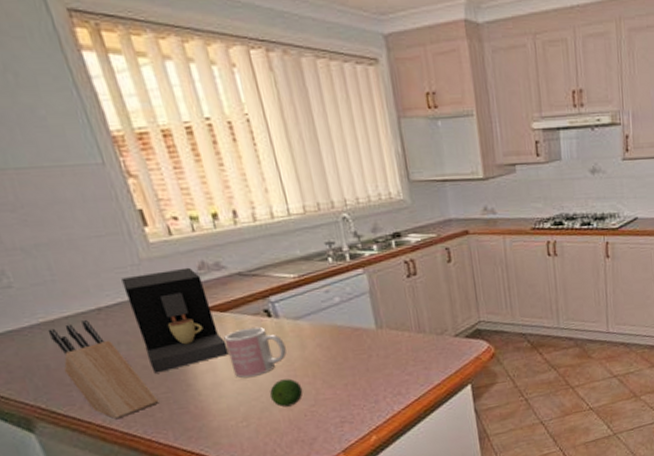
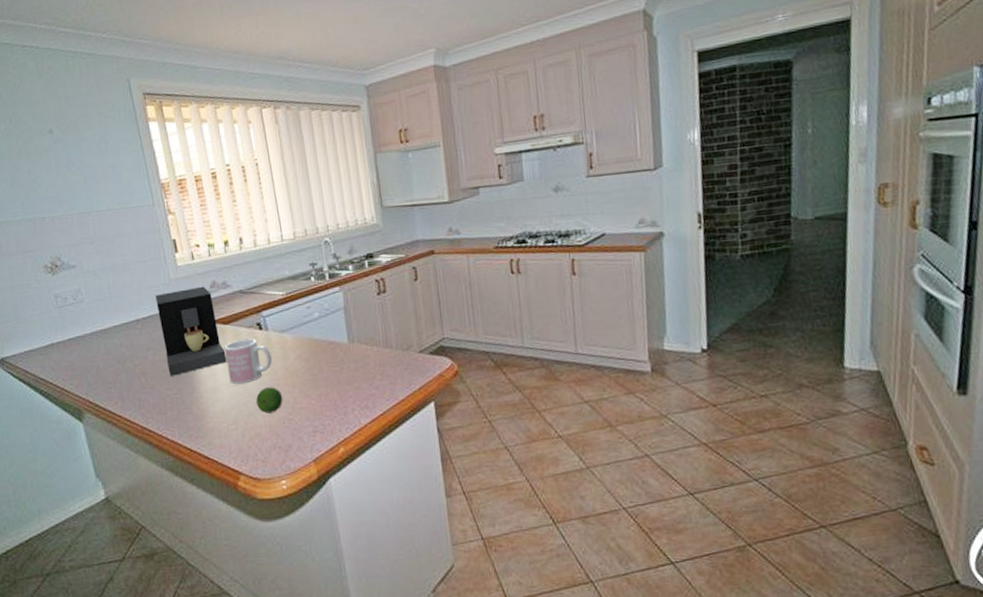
knife block: present [47,319,159,420] -> none [102,328,171,415]

